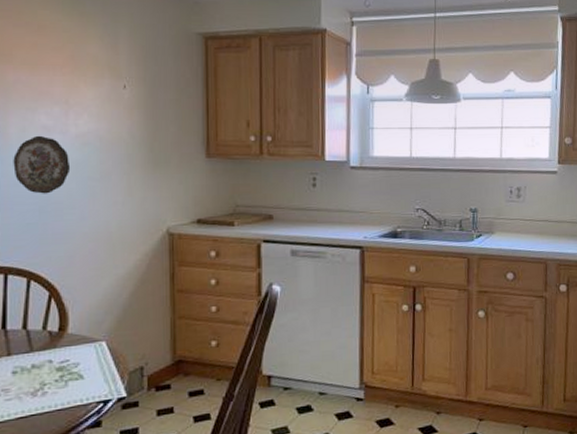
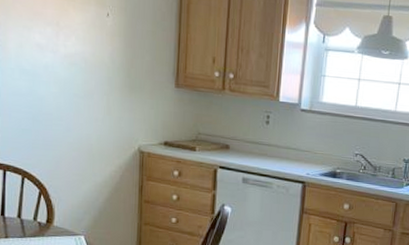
decorative plate: present [13,135,71,194] -> none [12,52,60,105]

